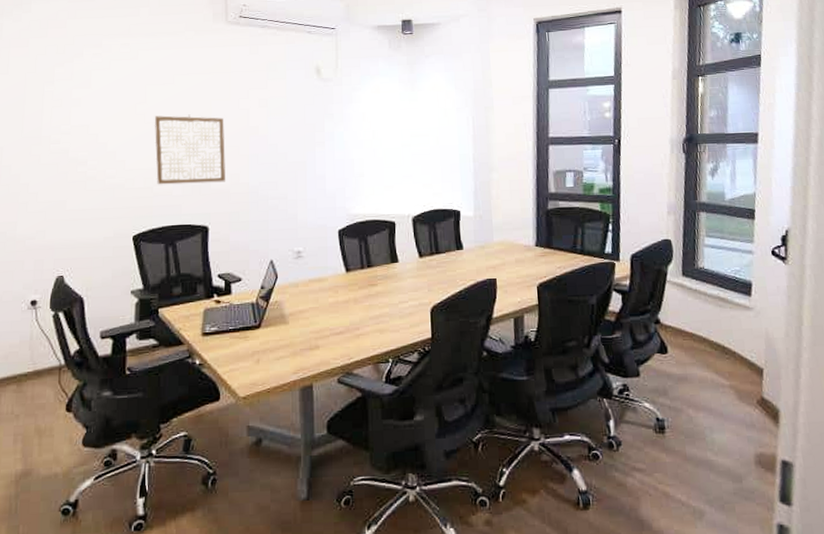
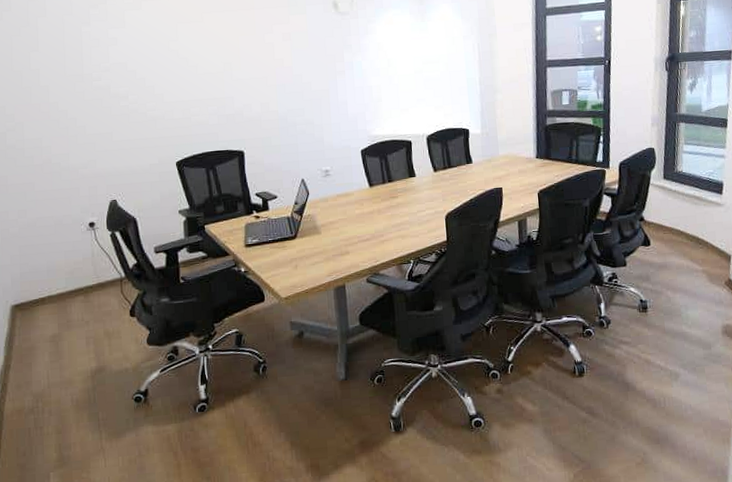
wall art: present [154,114,225,185] -> none [188,49,256,116]

